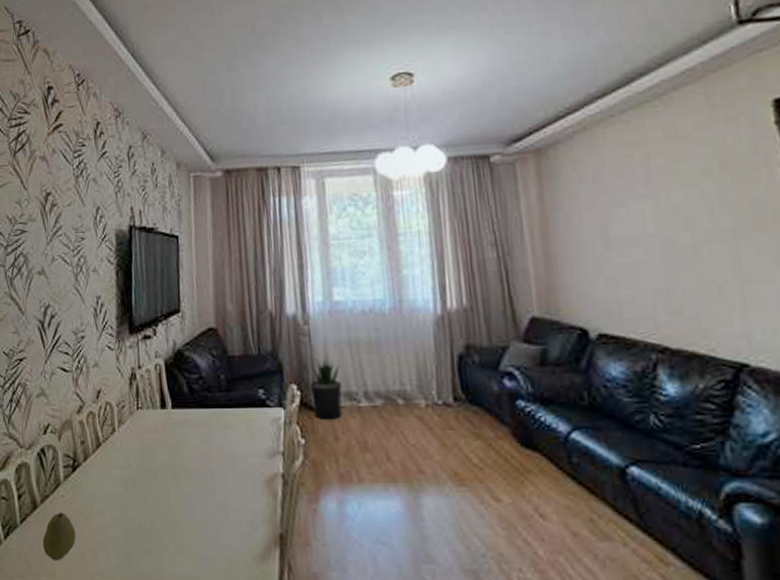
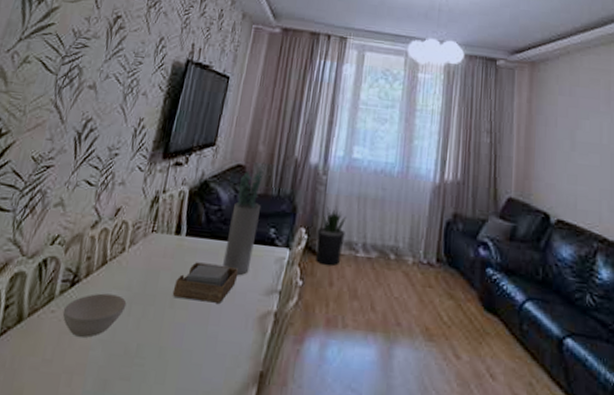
fruit: present [42,512,76,561] -> none [16,328,57,381]
soup bowl: none [71,474,130,517] -> present [62,293,127,338]
napkin holder: none [172,433,235,471] -> present [172,262,239,303]
vase: none [214,321,246,441] -> present [223,162,265,275]

